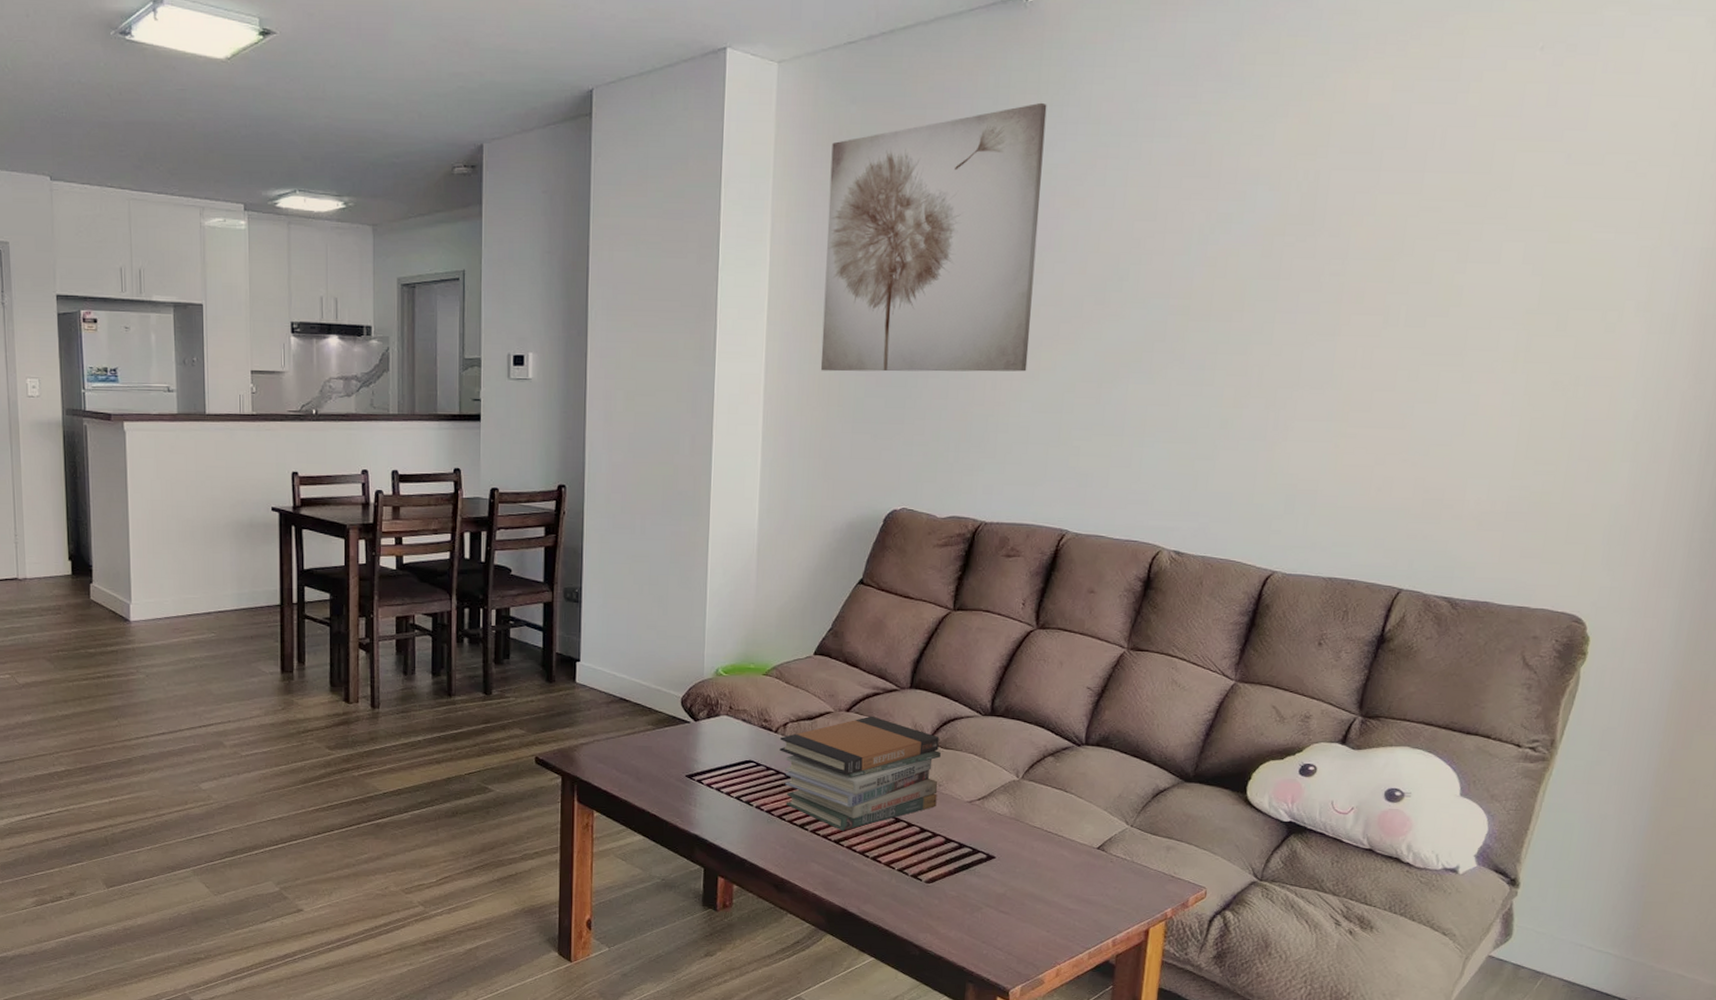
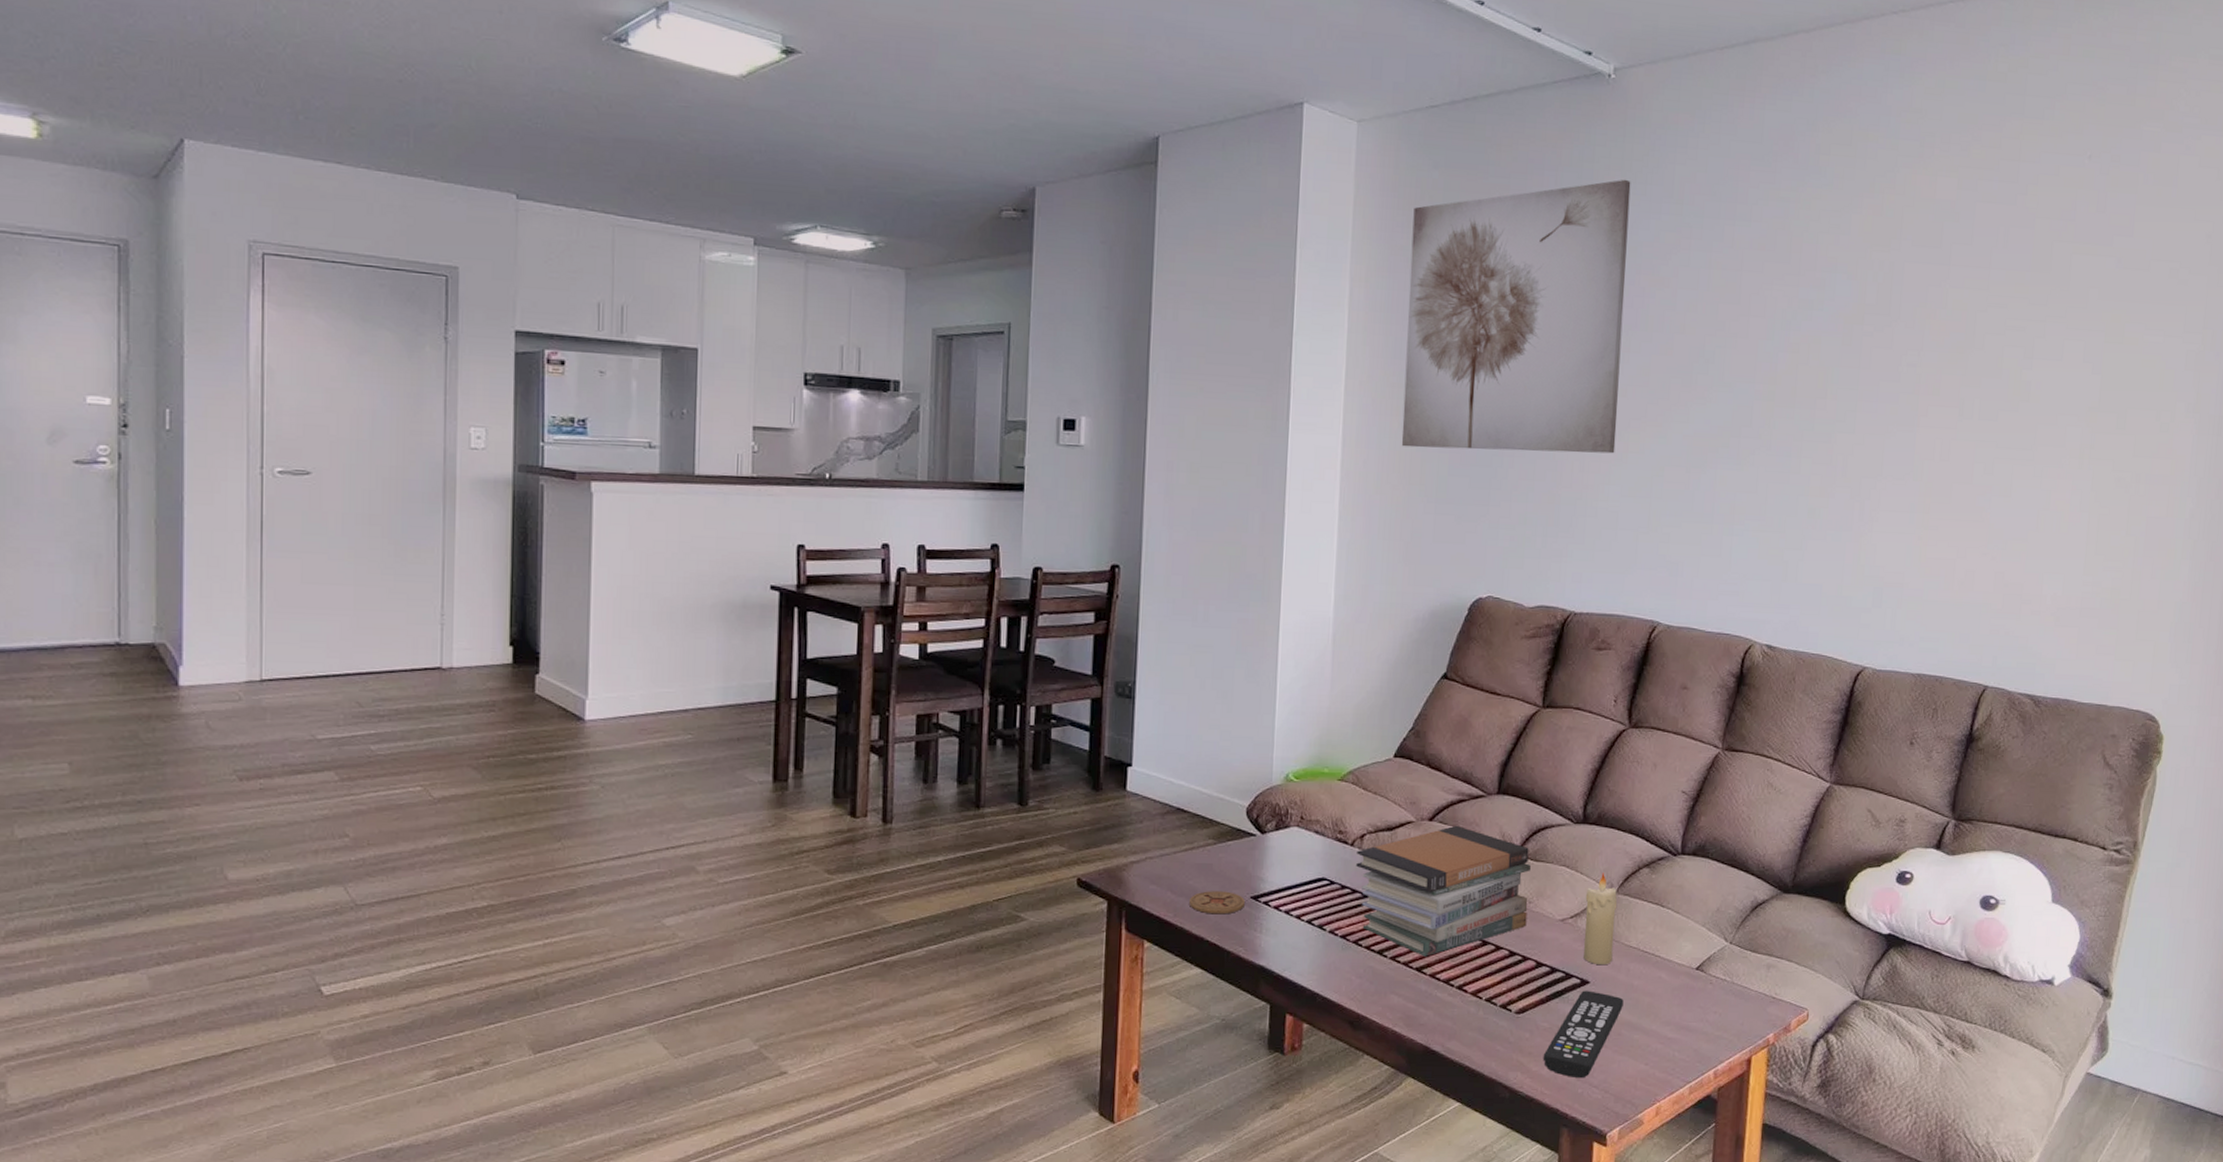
coaster: none [632,770,681,790] -> present [1190,891,1245,915]
remote control: none [950,864,1027,941] -> present [1542,990,1624,1079]
candle: none [990,760,1023,843] -> present [1584,873,1617,966]

